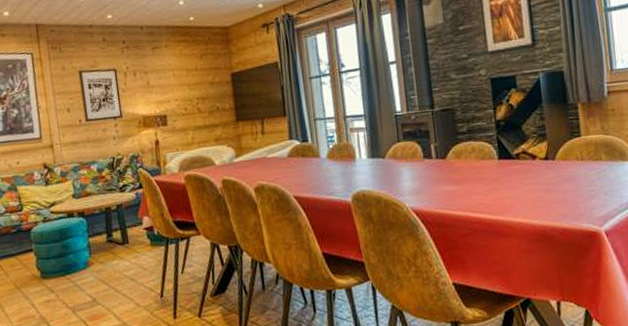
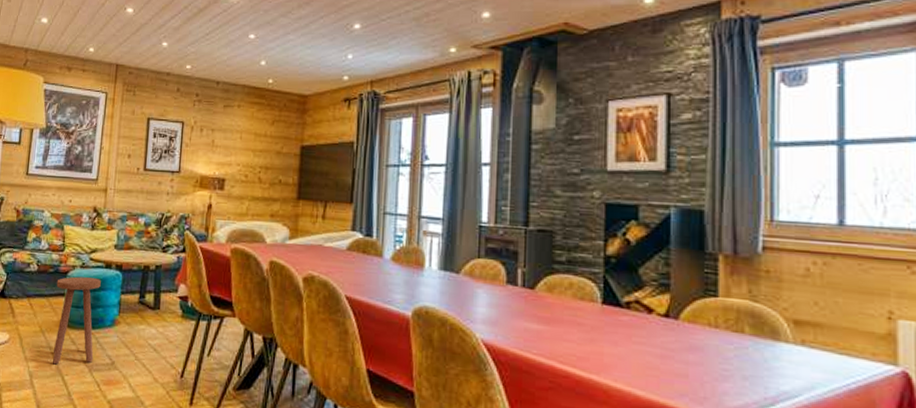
stool: none [21,228,75,315] -> present [52,276,101,365]

